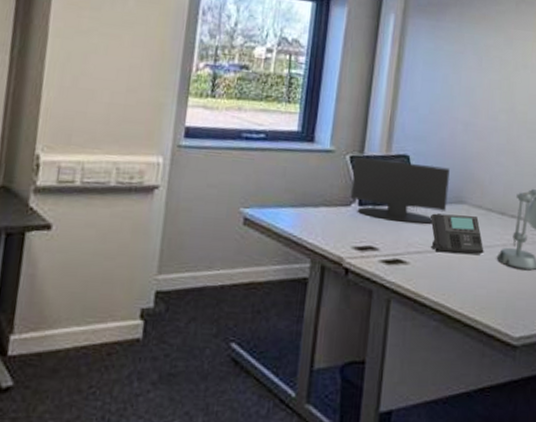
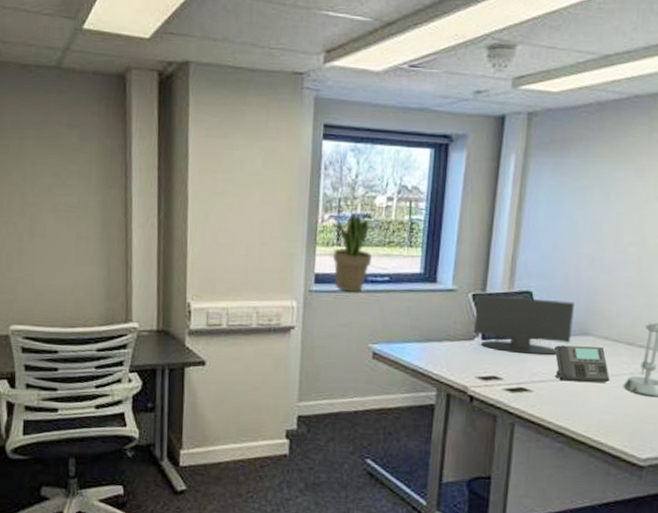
potted plant: none [206,63,249,151] -> present [331,213,373,293]

